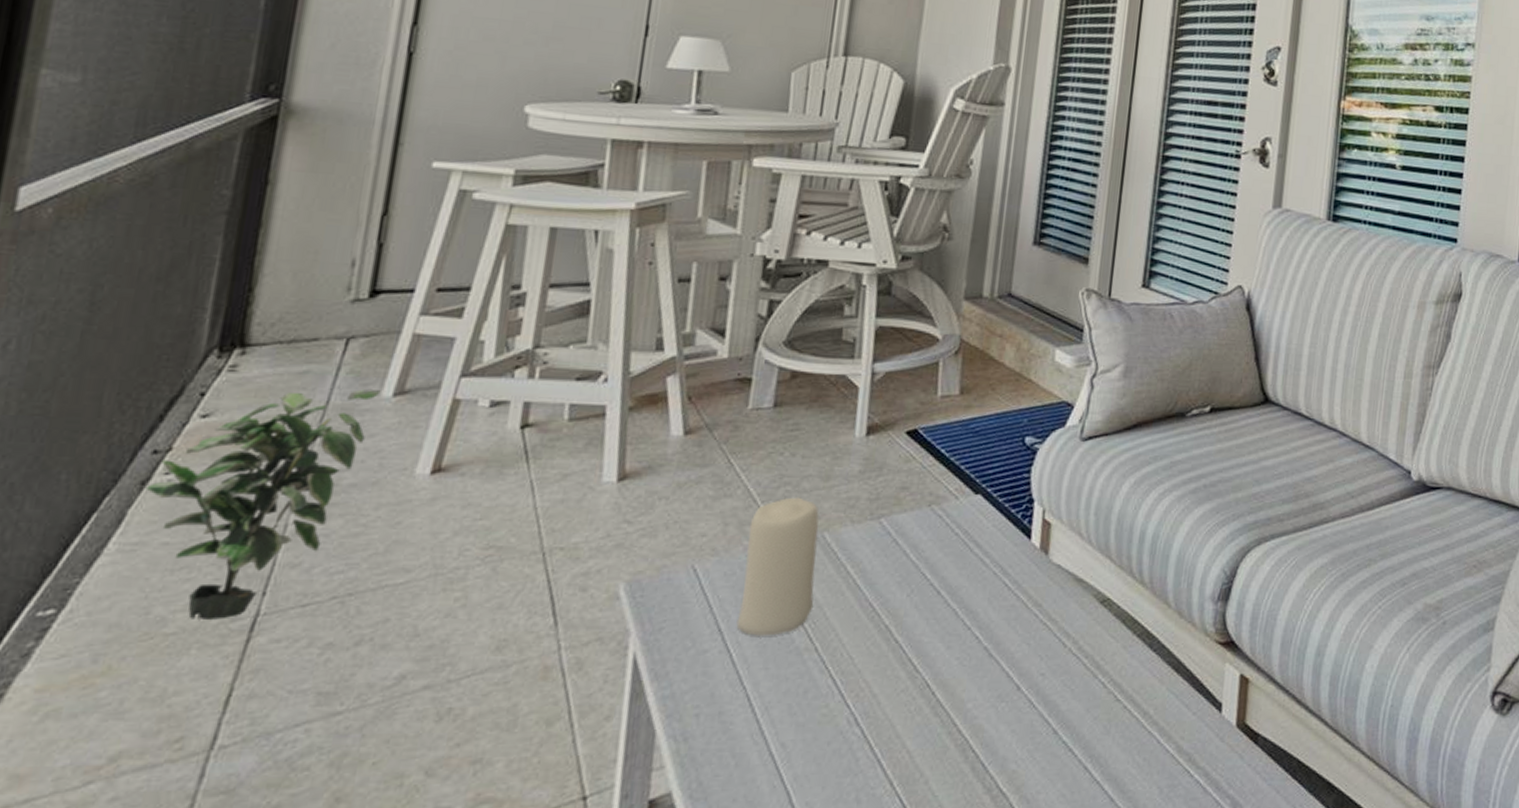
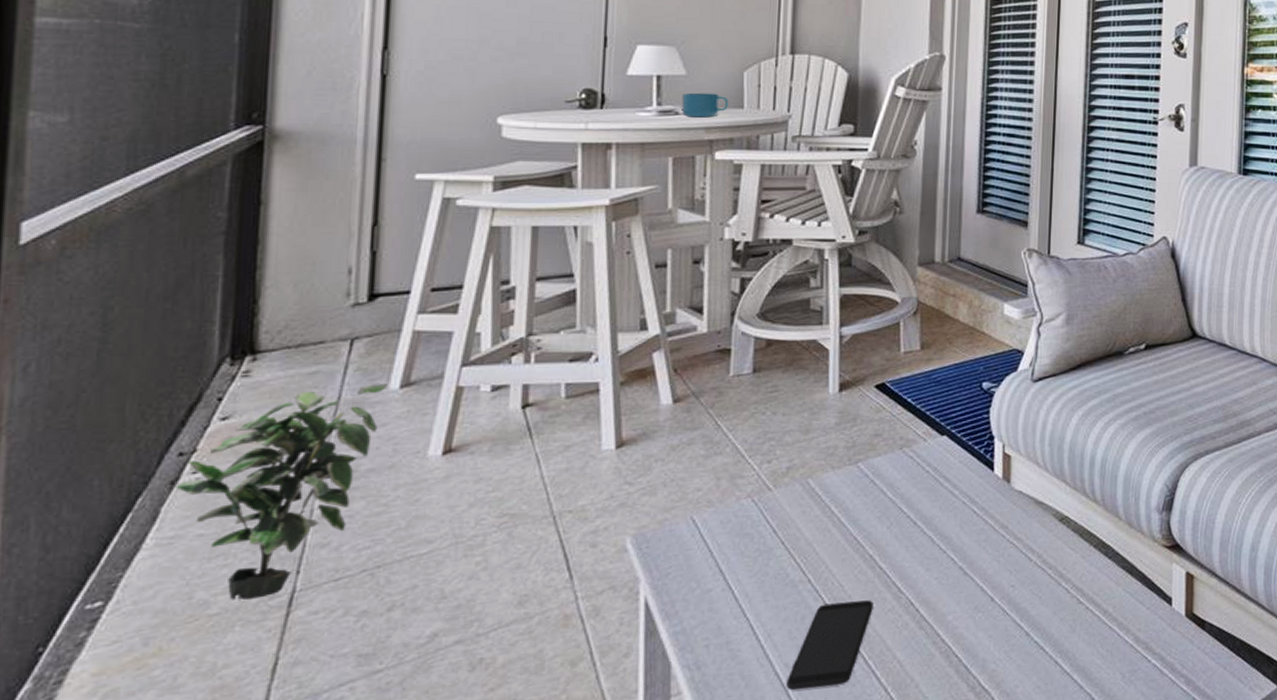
cup: none [721,91,773,121] -> present [681,92,728,119]
candle: present [736,497,819,636] -> none [735,450,804,574]
mobile phone: none [780,677,885,774] -> present [786,600,873,690]

